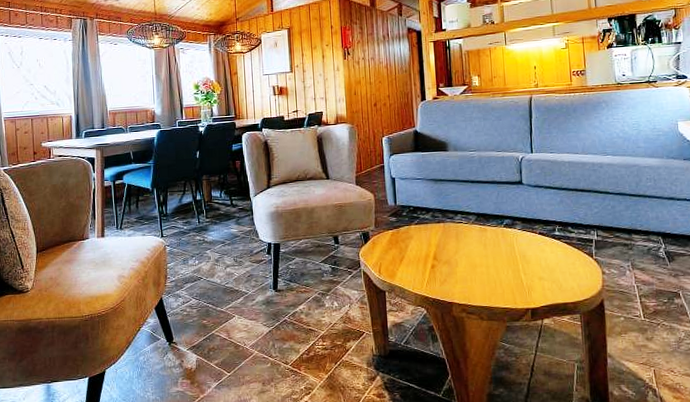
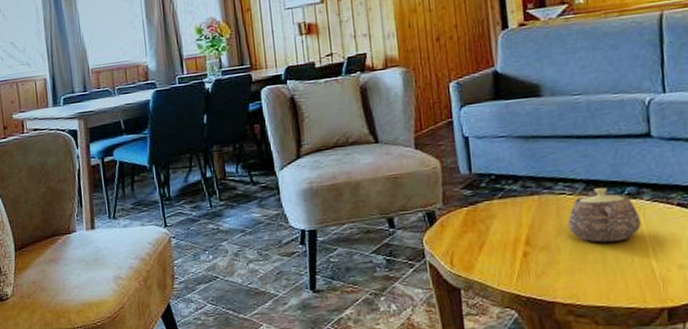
teapot: none [463,219,514,259] -> present [567,188,641,243]

